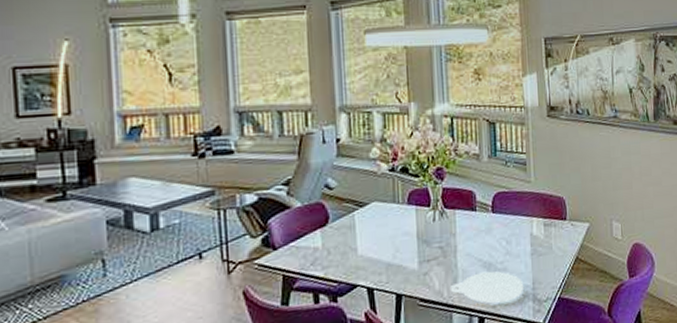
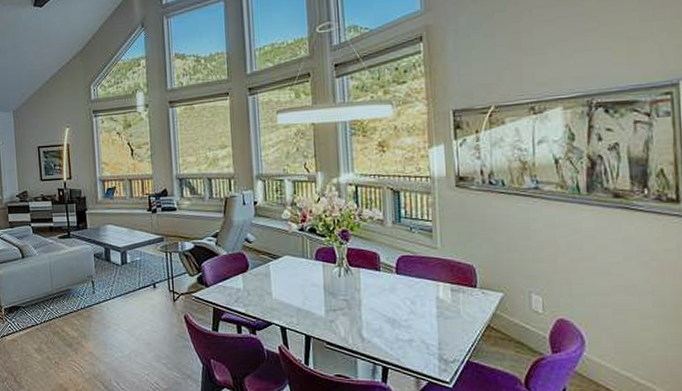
plate: present [451,271,524,304] -> none [356,327,430,357]

